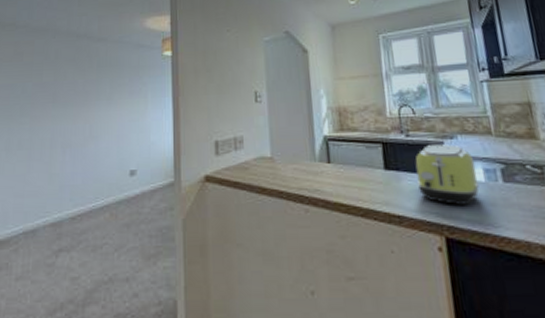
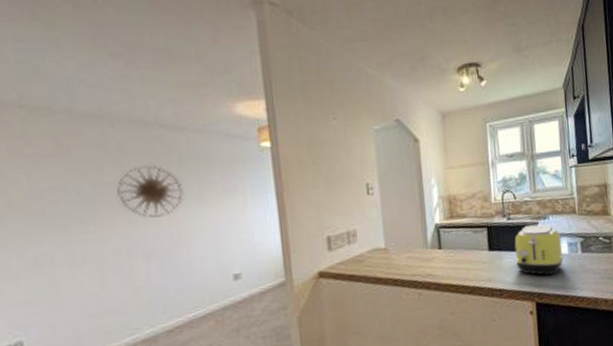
wall art: none [50,69,98,114] -> present [117,165,184,218]

